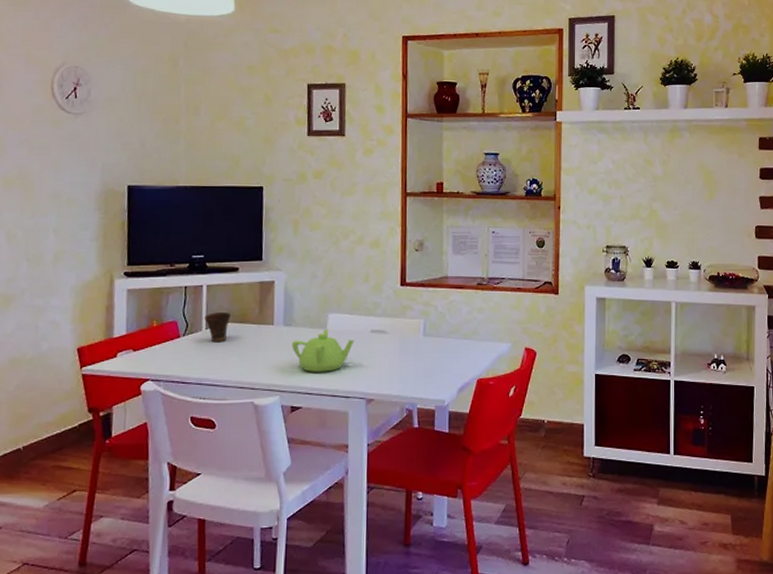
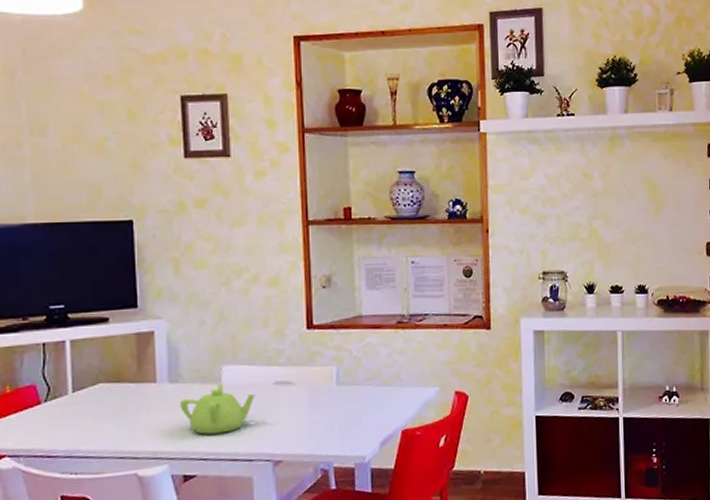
cup: present [204,313,232,343] -> none [70,371,104,408]

